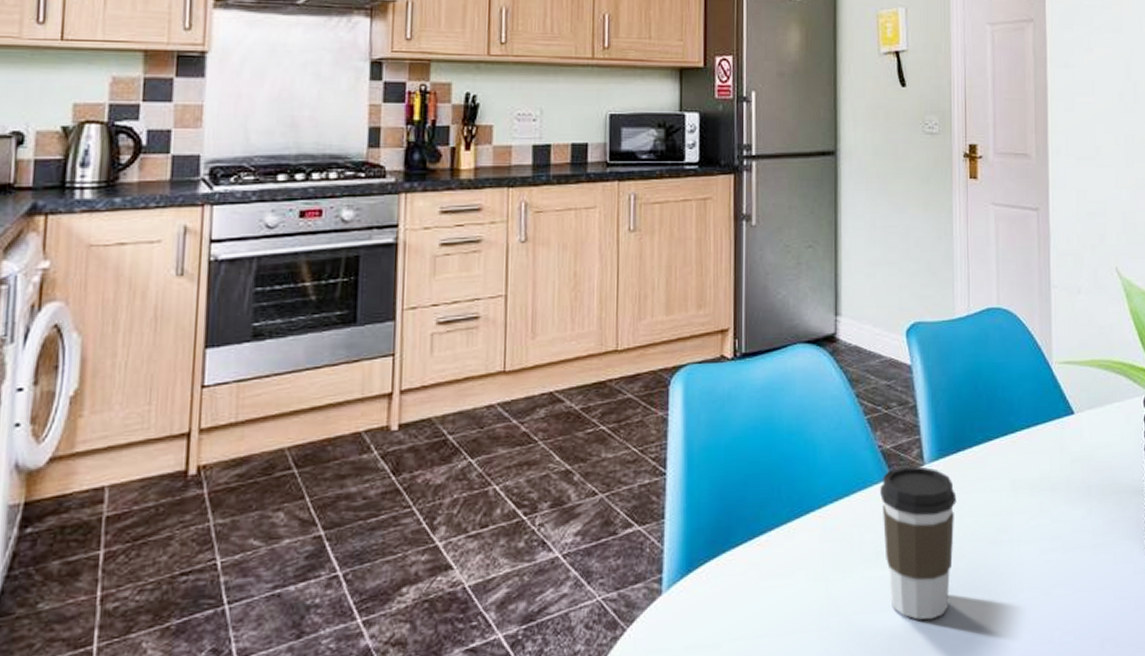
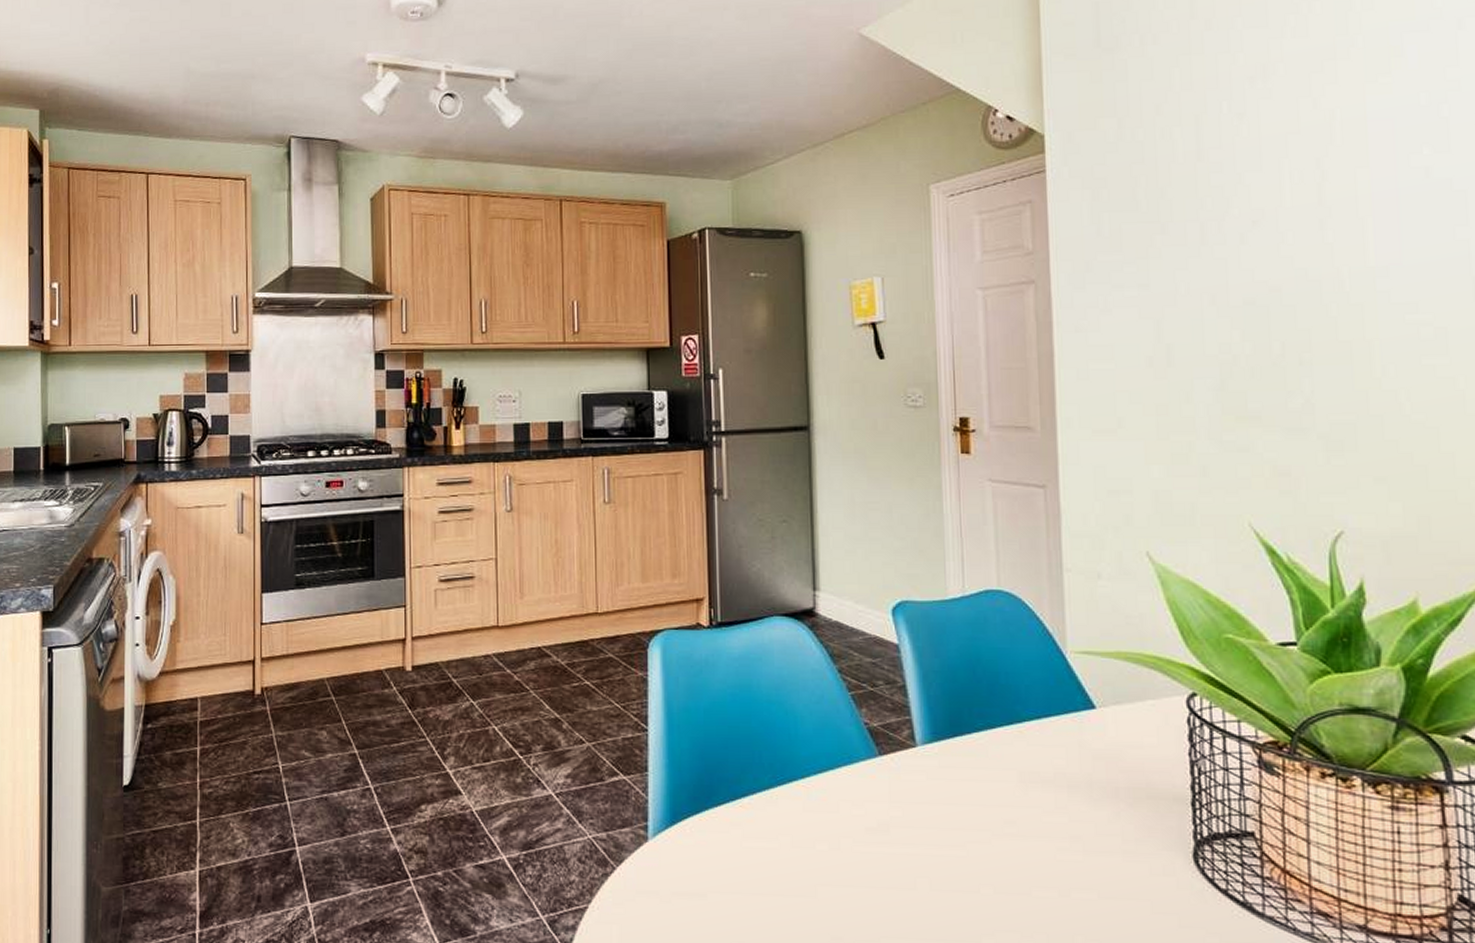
coffee cup: present [880,466,957,620] -> none [868,745,955,904]

